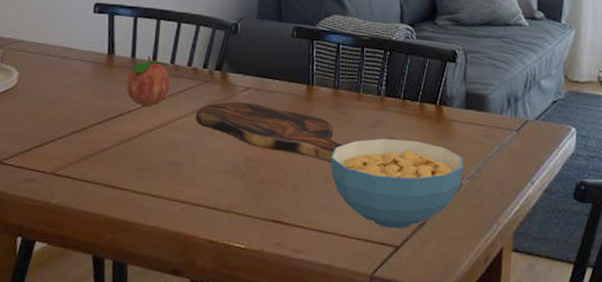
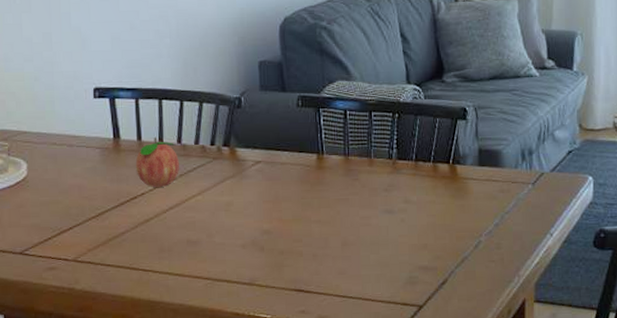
cutting board: present [195,102,343,164] -> none [208,176,358,230]
cereal bowl: present [330,138,463,229] -> none [346,201,481,289]

